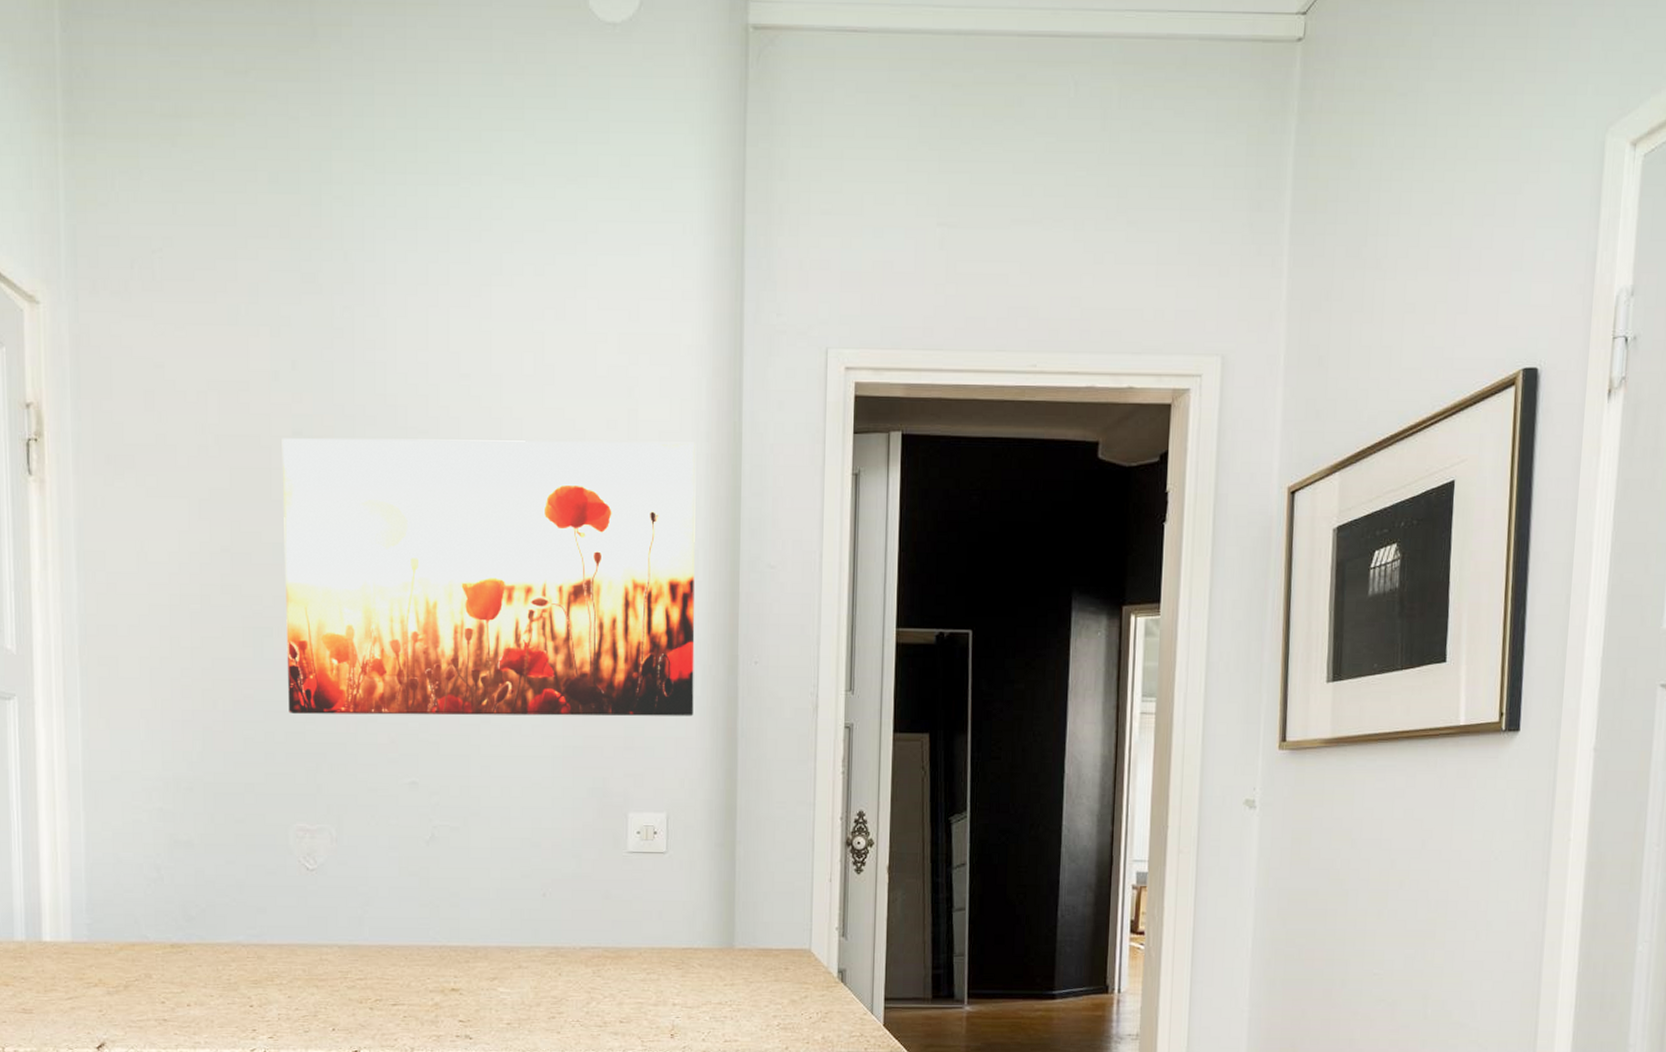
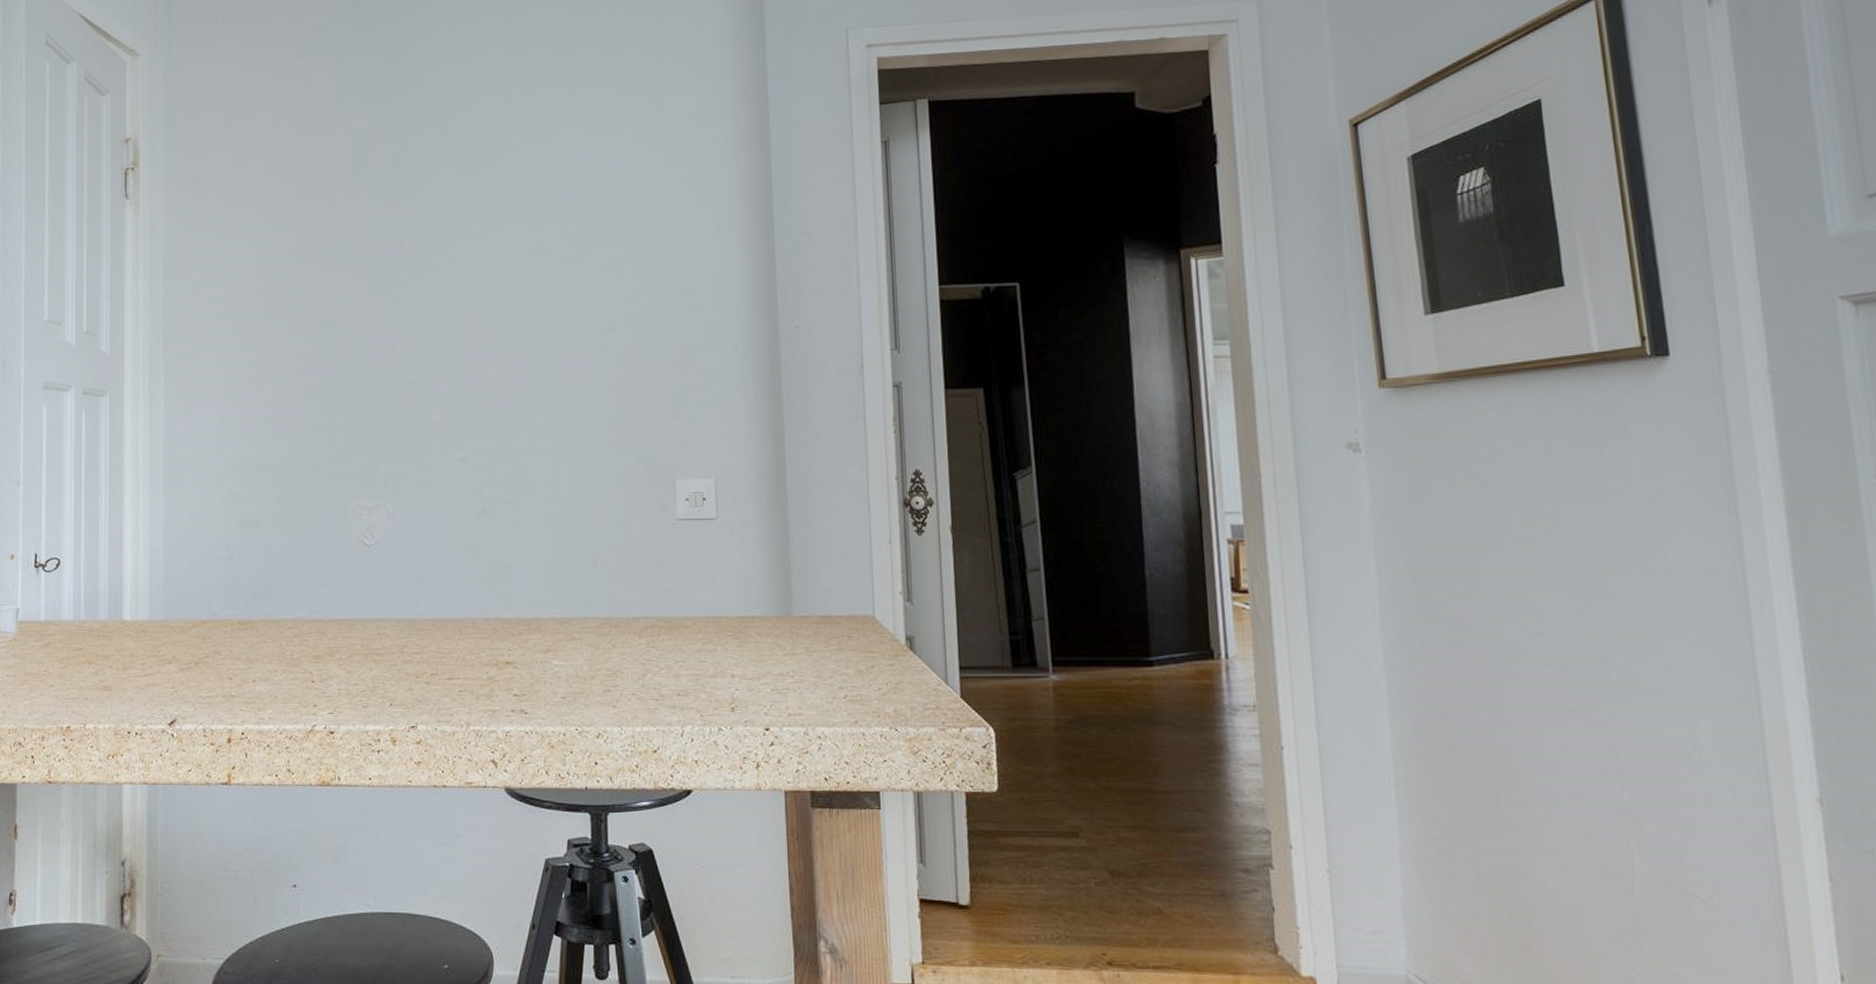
wall art: present [282,438,696,717] -> none [342,125,737,397]

